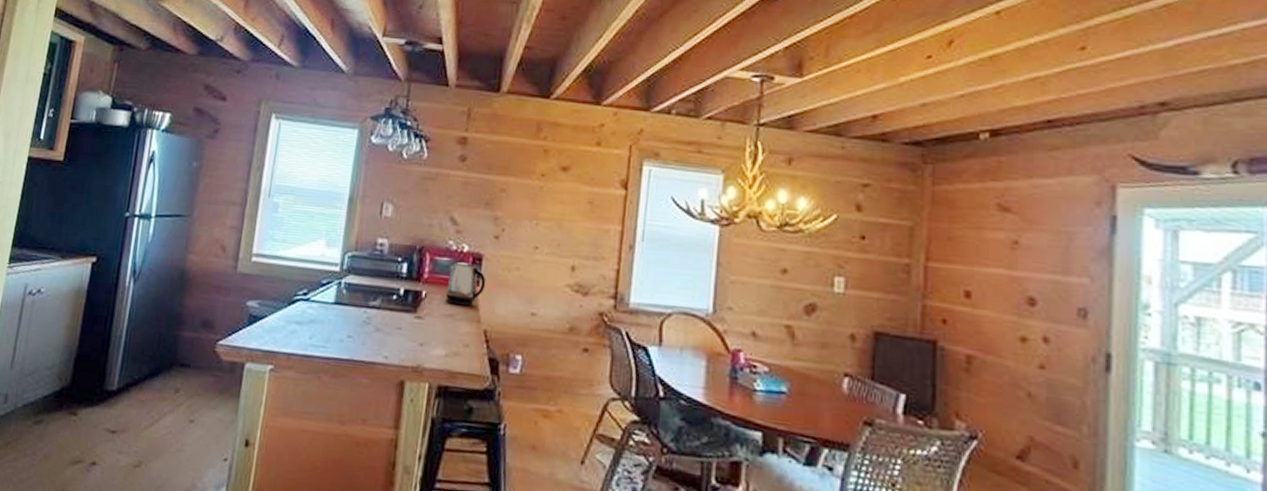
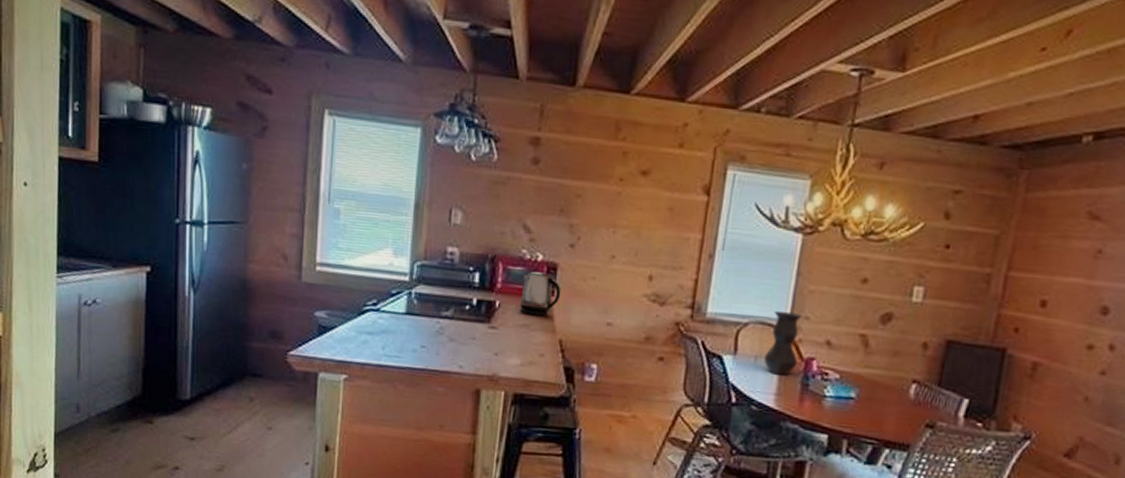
vase: none [689,301,725,369] -> present [763,310,802,377]

